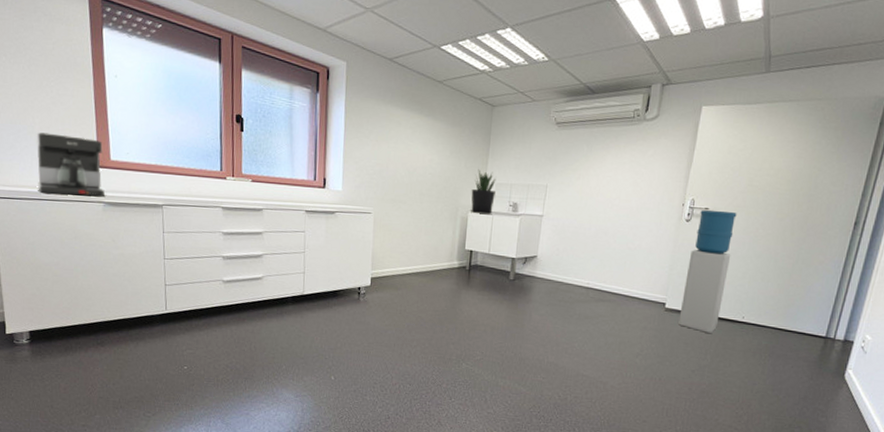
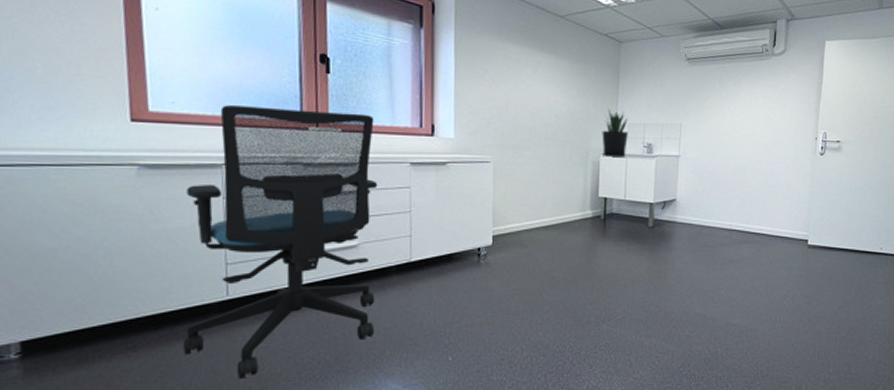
coffee maker: present [37,132,105,197] -> none [38,79,139,158]
office chair: none [135,157,279,376] -> present [183,105,378,379]
water cooler: present [678,210,737,334] -> none [822,142,866,268]

